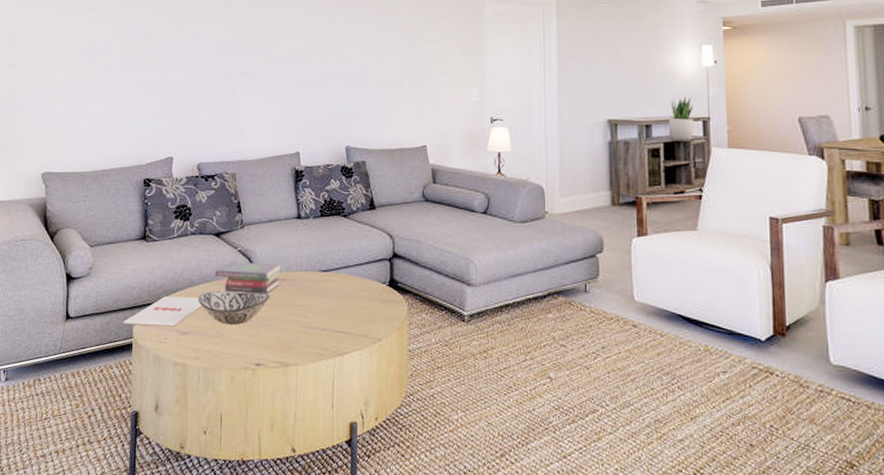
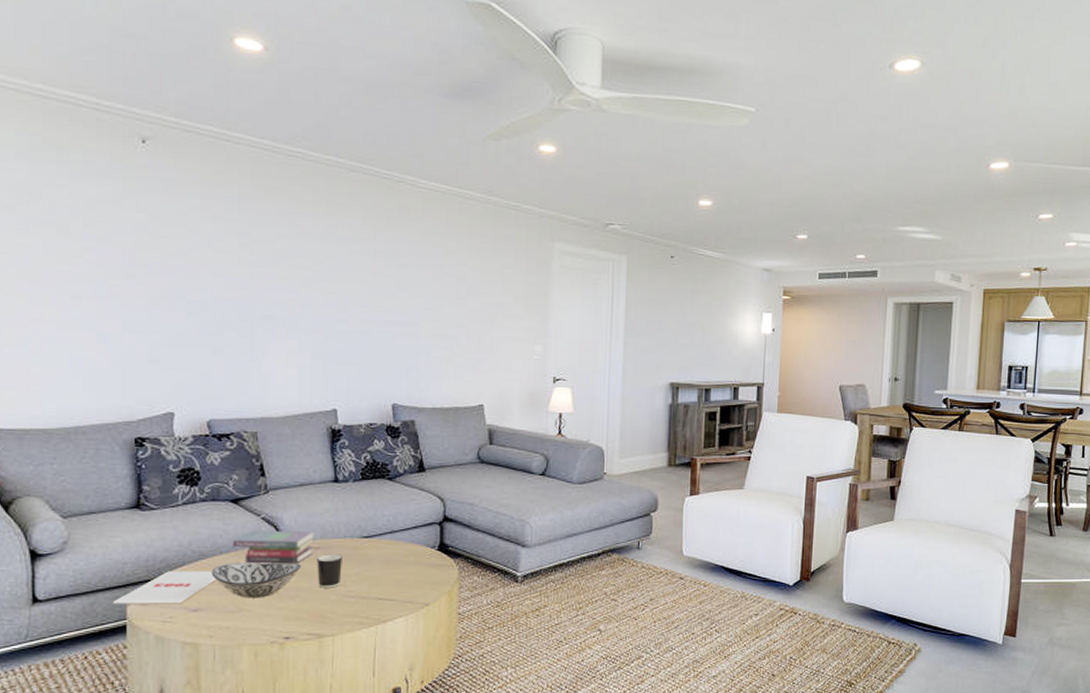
mug: none [283,286,304,319] -> present [317,554,342,588]
planter: present [668,97,694,143] -> none [725,362,750,407]

